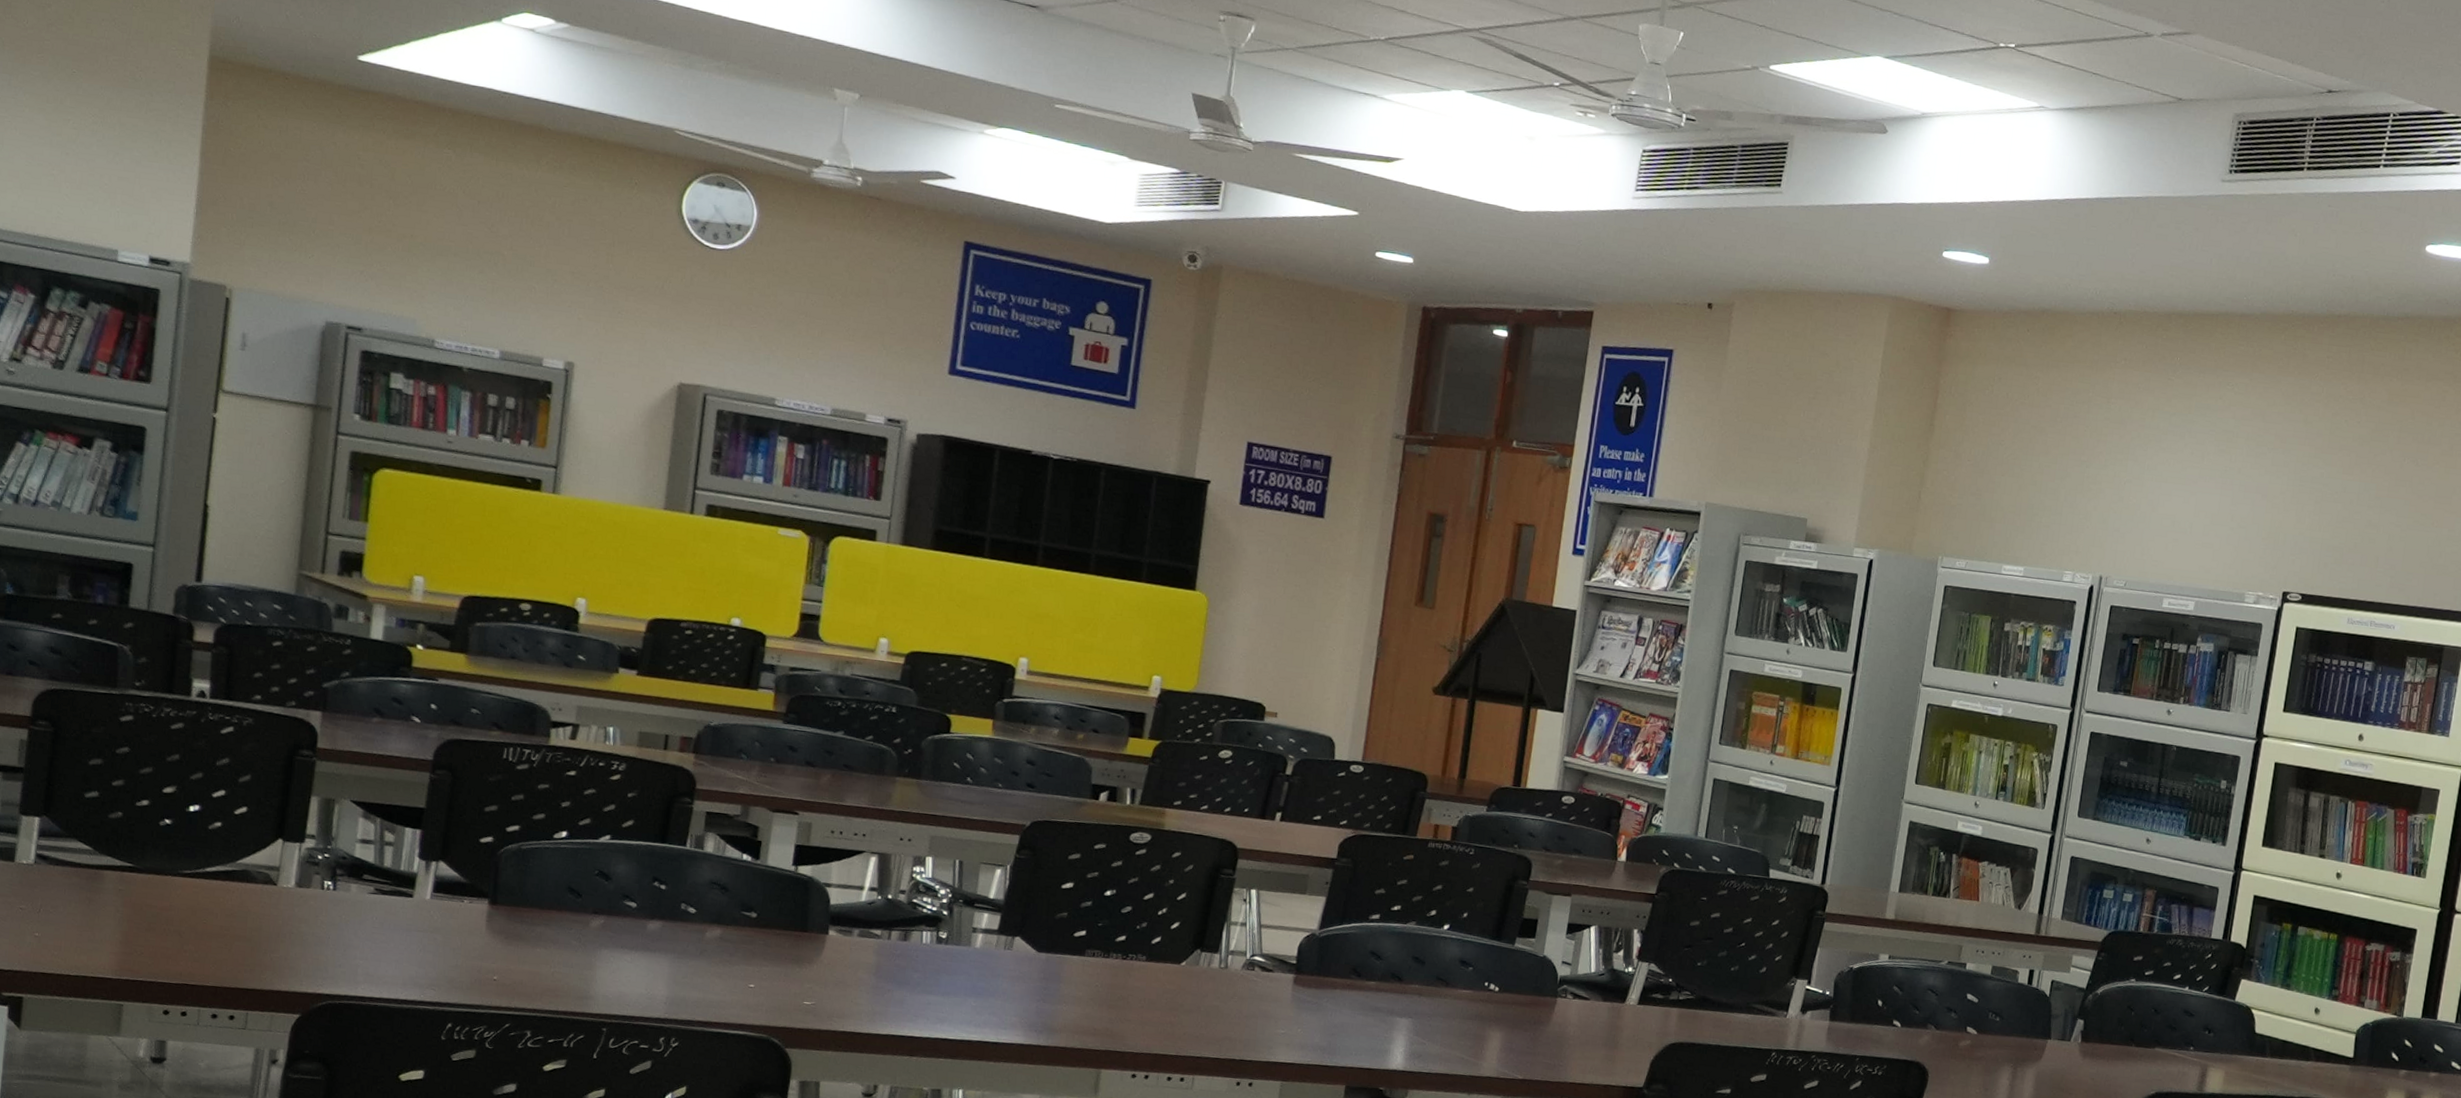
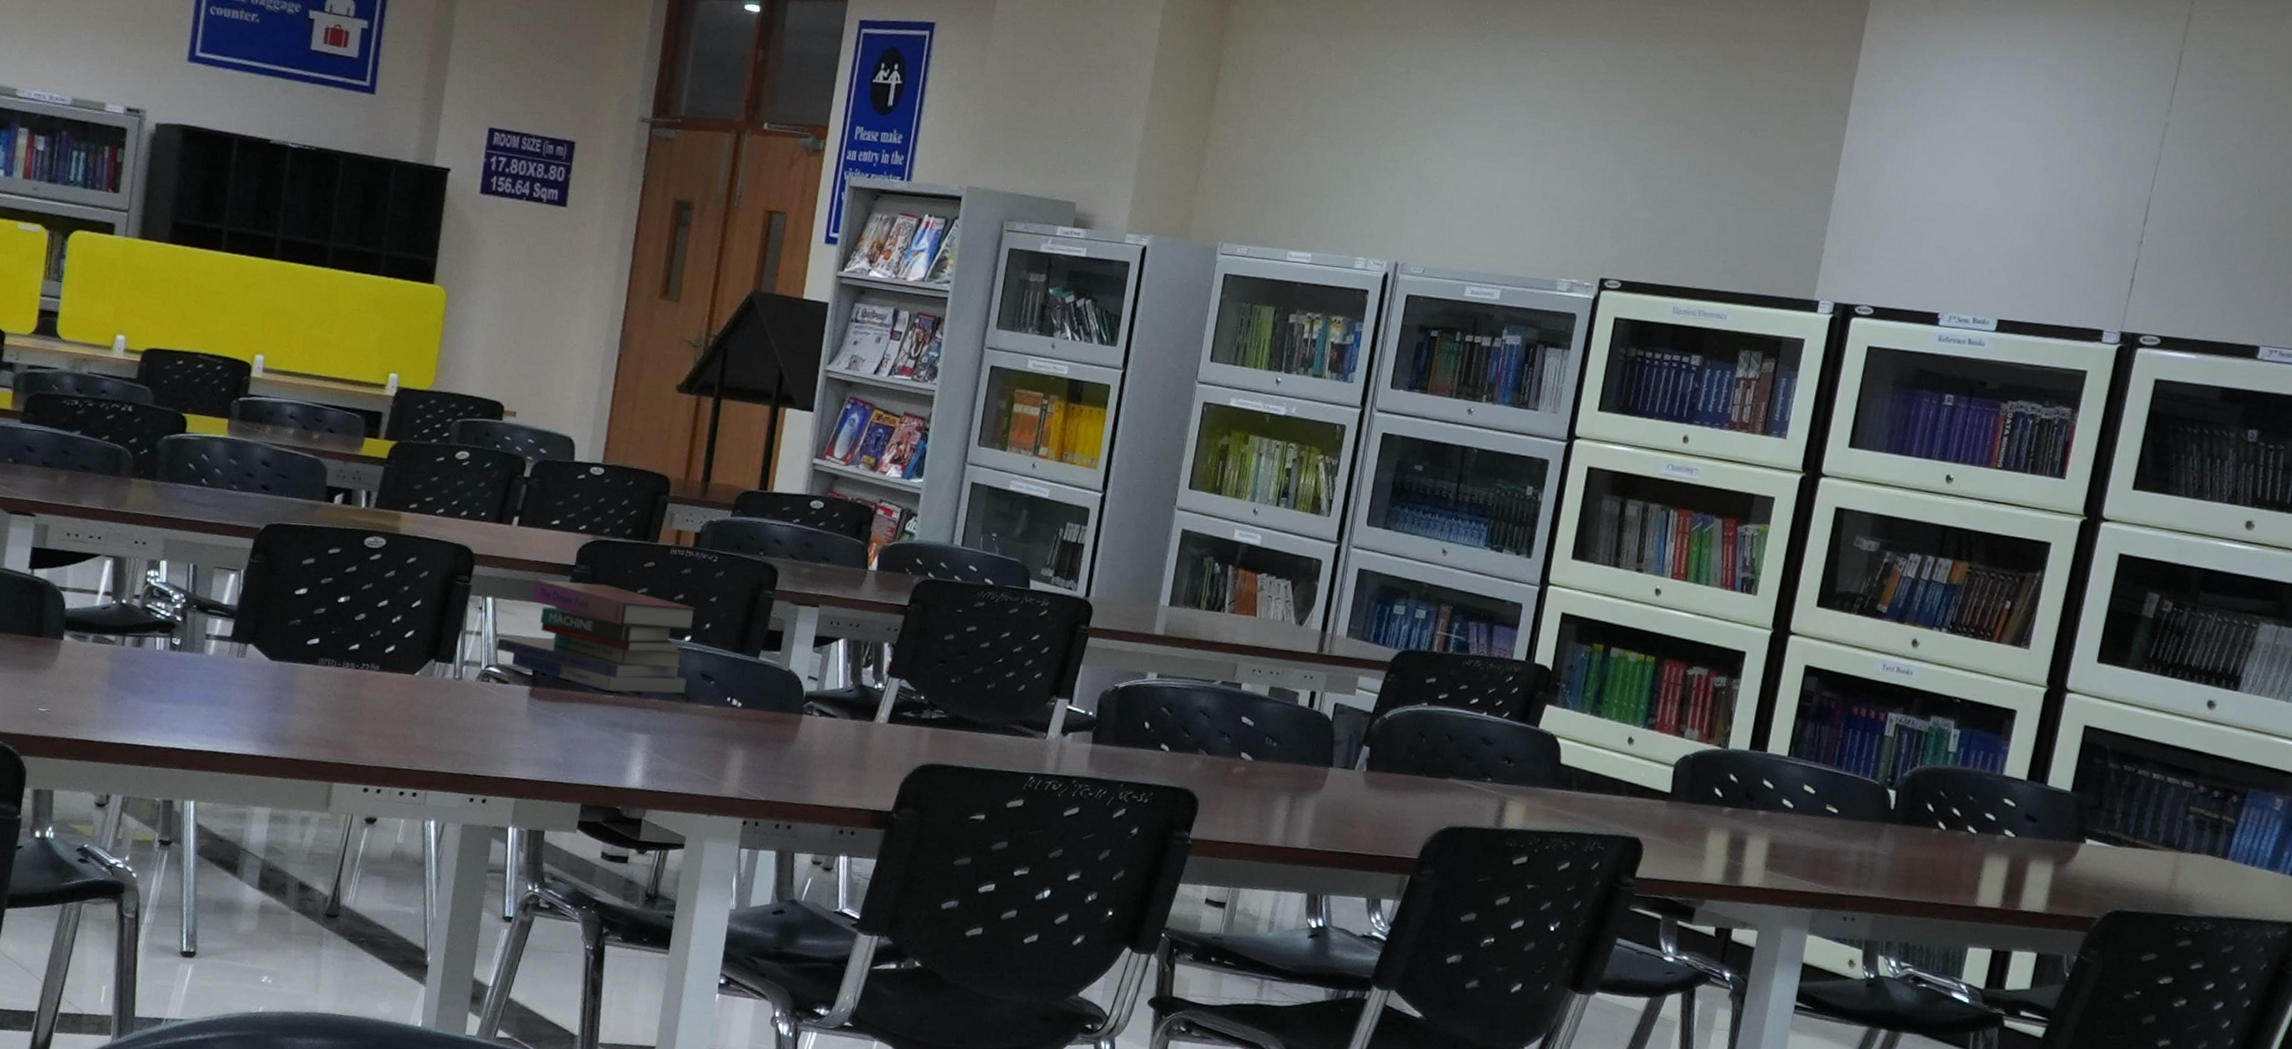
books: none [1260,872,1454,980] -> present [496,579,696,694]

